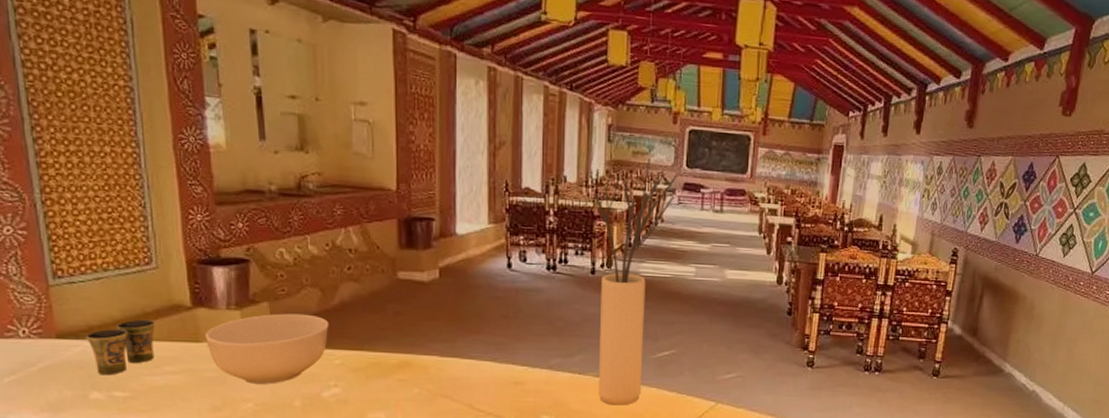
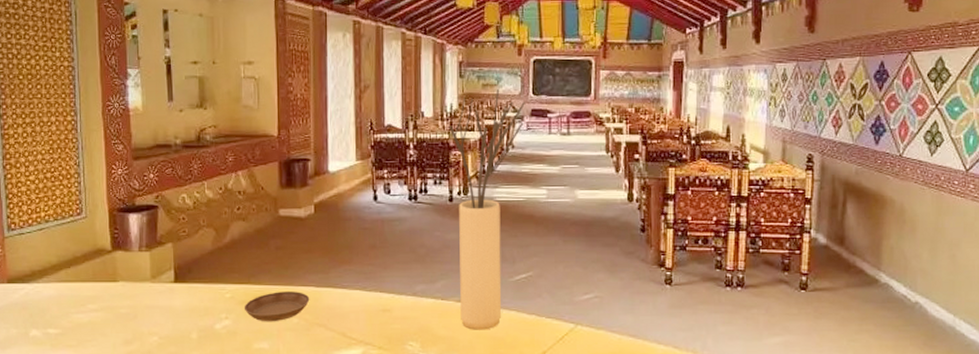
cup: present [86,319,155,376] -> none [29,263,83,315]
bowl: present [204,313,329,384] -> none [121,252,222,318]
saucer: none [356,360,433,392] -> present [244,292,310,322]

